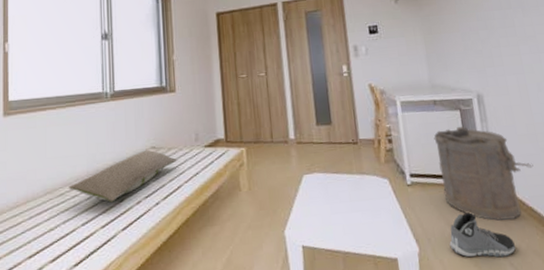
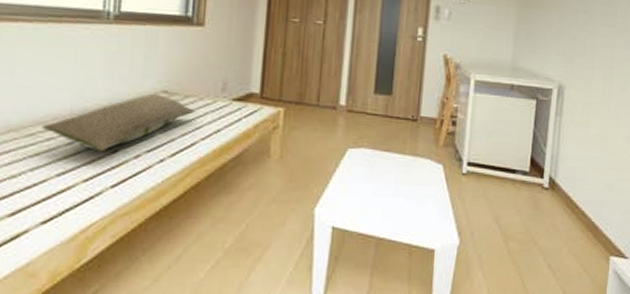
laundry hamper: present [434,126,534,221] -> none [498,117,596,221]
sneaker: present [449,212,516,258] -> none [492,210,558,258]

